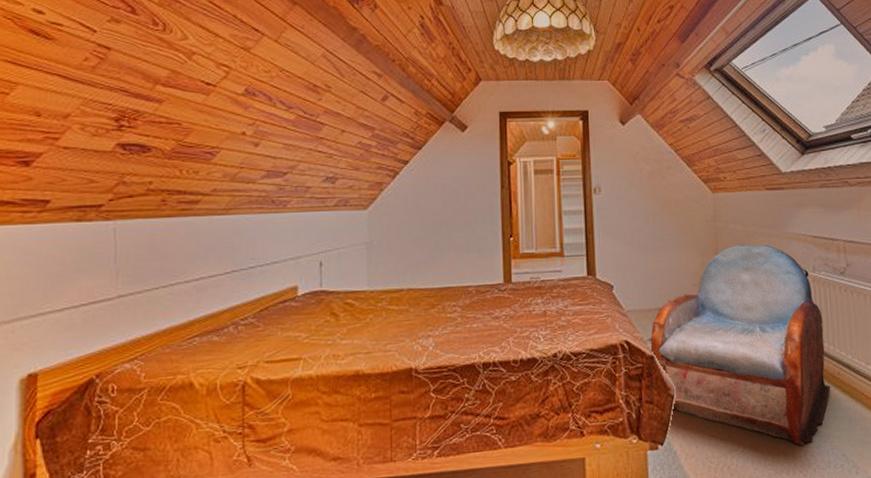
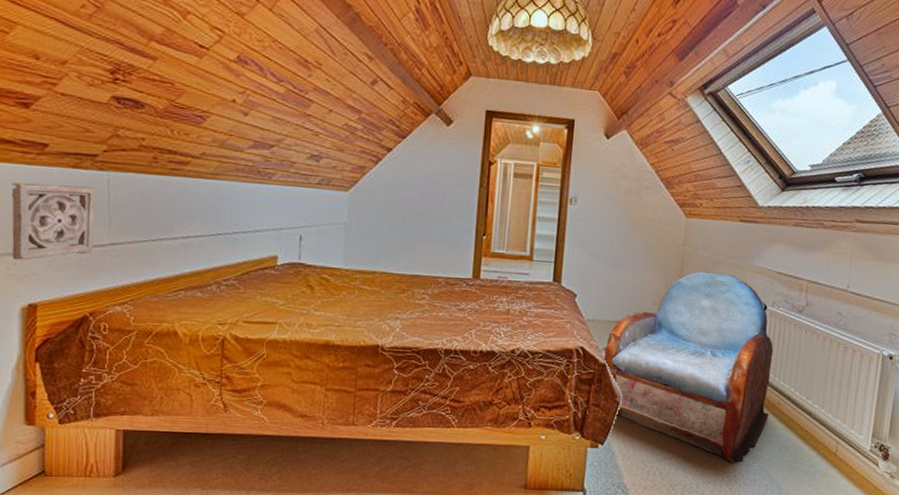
wall ornament: none [10,238,102,327] -> present [11,182,96,260]

